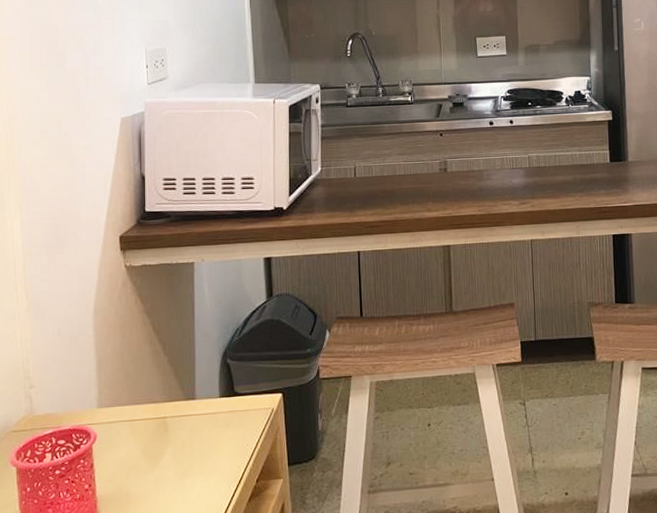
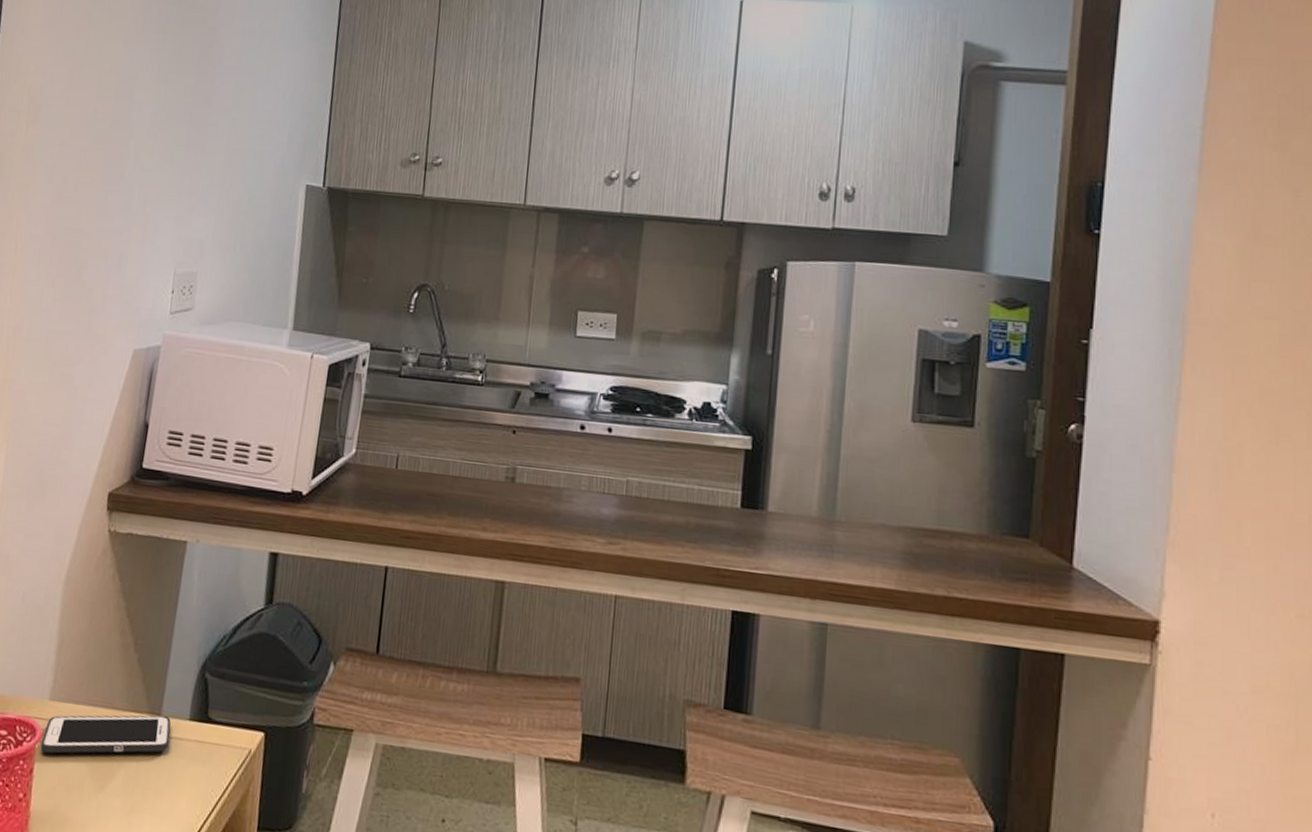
cell phone: none [96,399,206,450] -> present [40,715,172,754]

